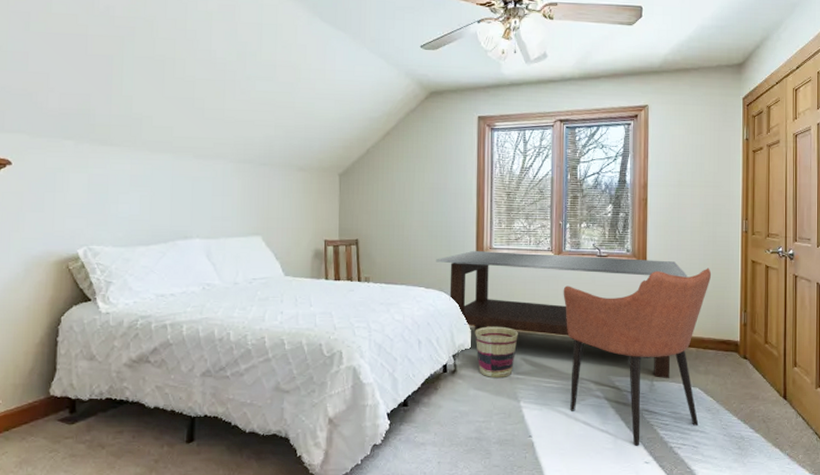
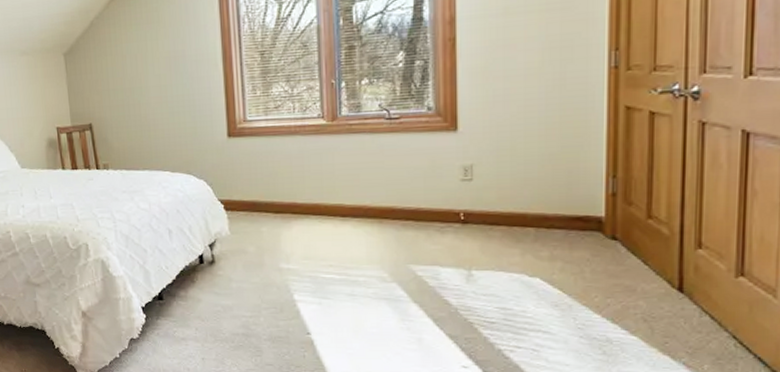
coffee table: present [436,250,687,379] -> none [180,117,520,268]
basket: present [475,326,518,379] -> none [233,210,286,269]
armchair: present [563,268,712,446] -> none [341,121,559,347]

